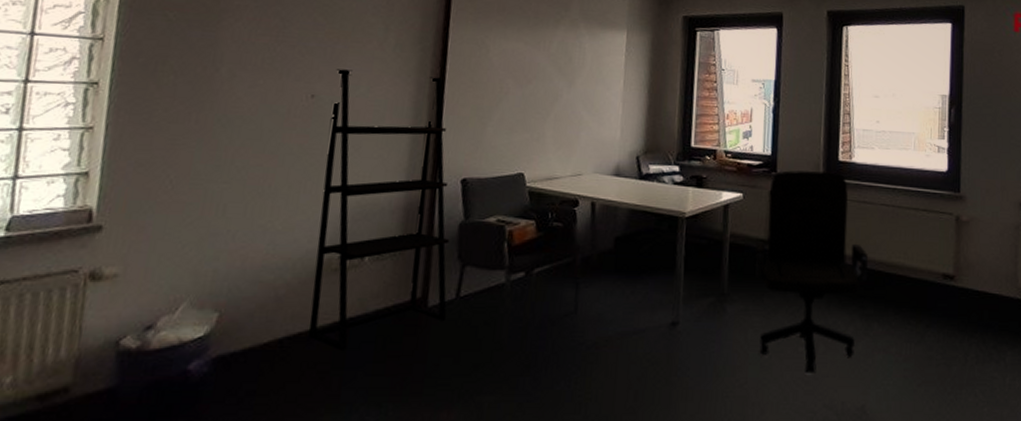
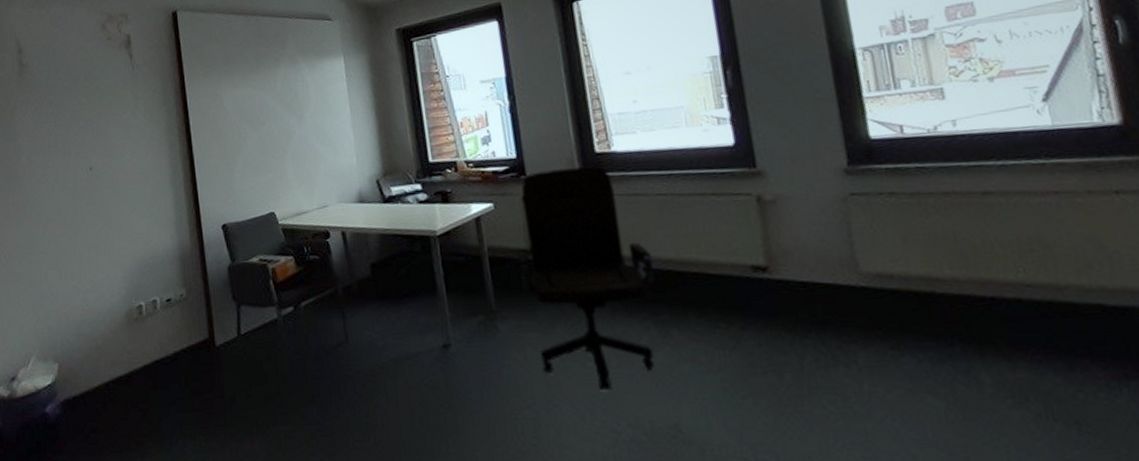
shelving unit: present [309,69,450,350] -> none [104,133,234,390]

